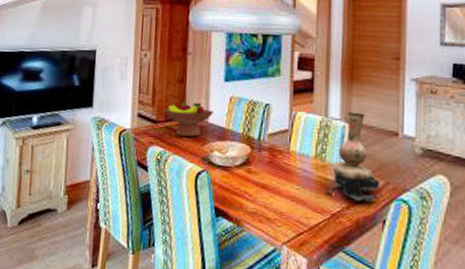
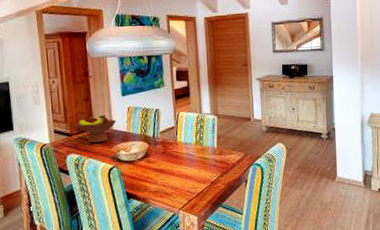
vase: present [323,112,380,203] -> none [203,107,242,171]

